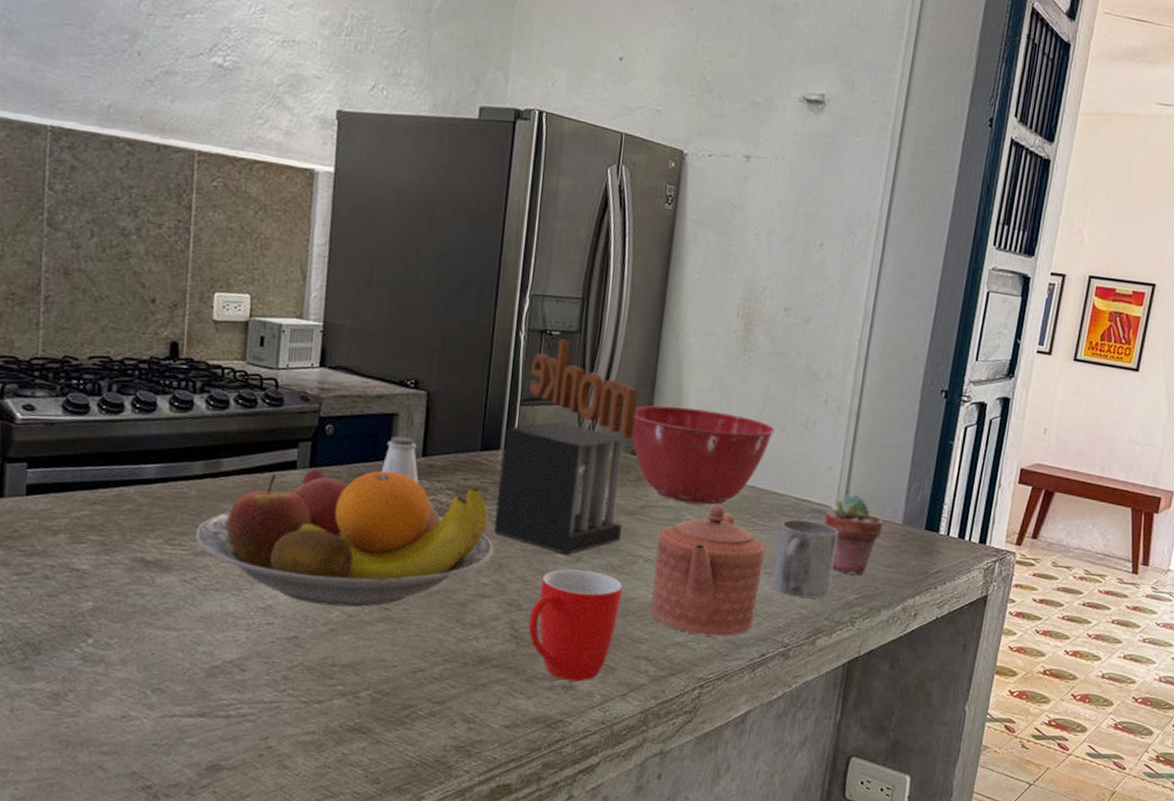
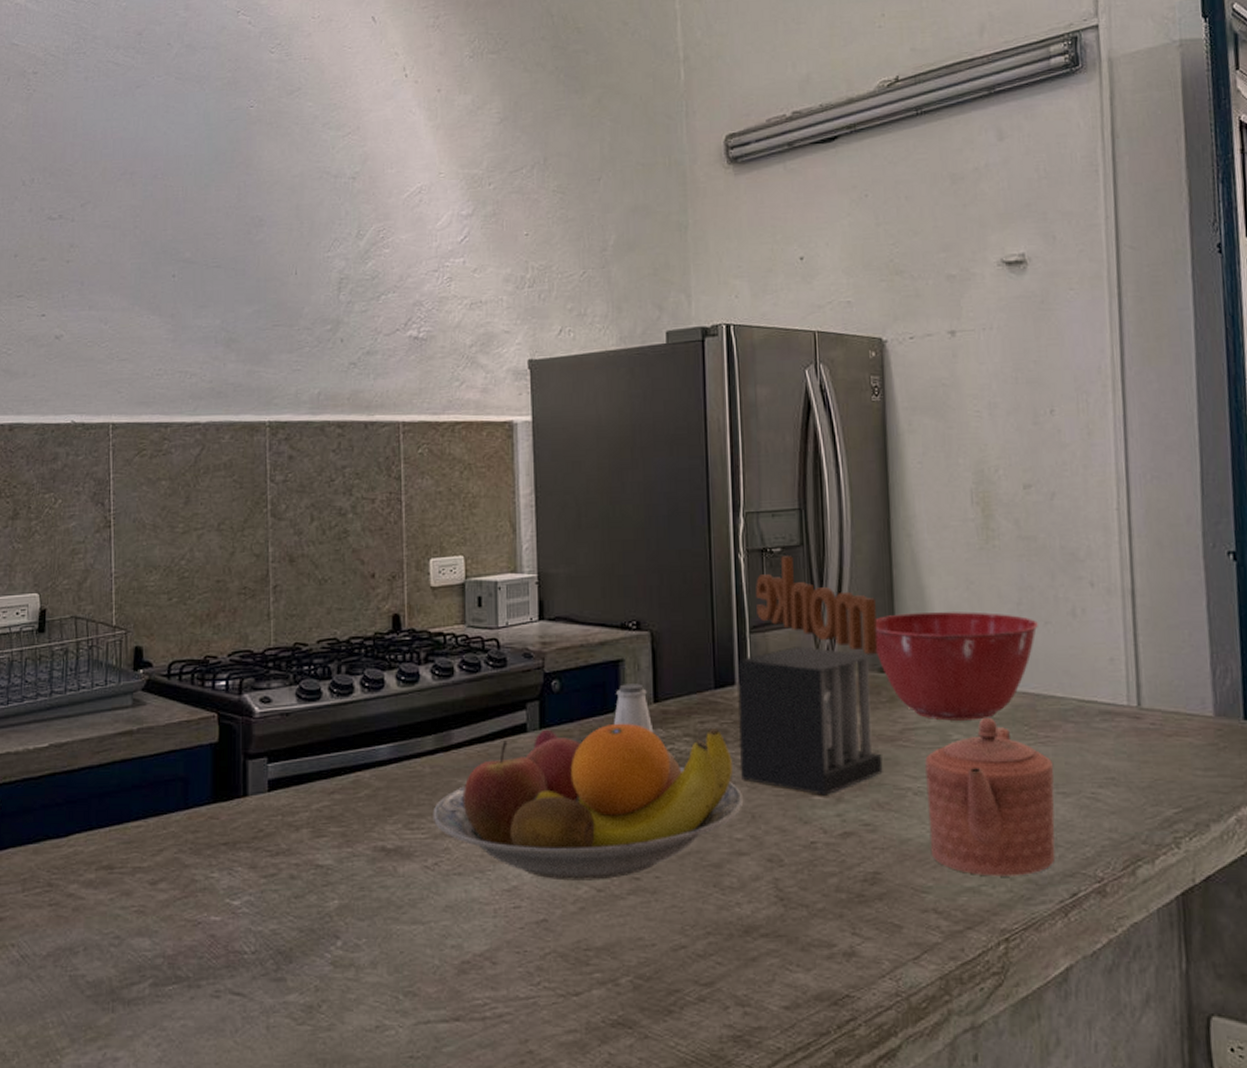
mug: present [528,569,623,682] -> none [794,812,895,946]
mug: present [772,519,839,598] -> none [1065,725,1142,818]
potted succulent: present [824,493,884,575] -> none [1116,687,1191,784]

